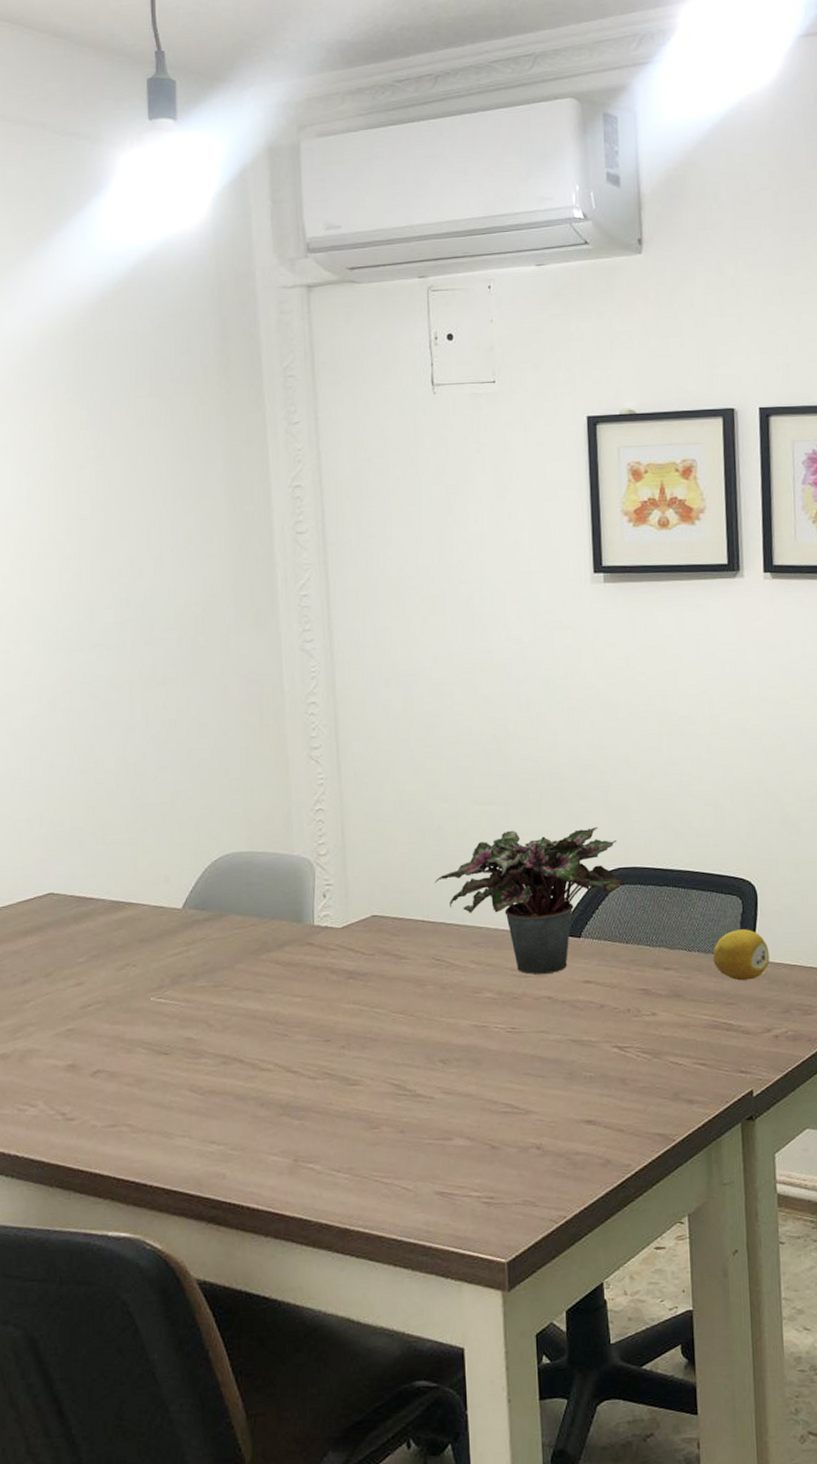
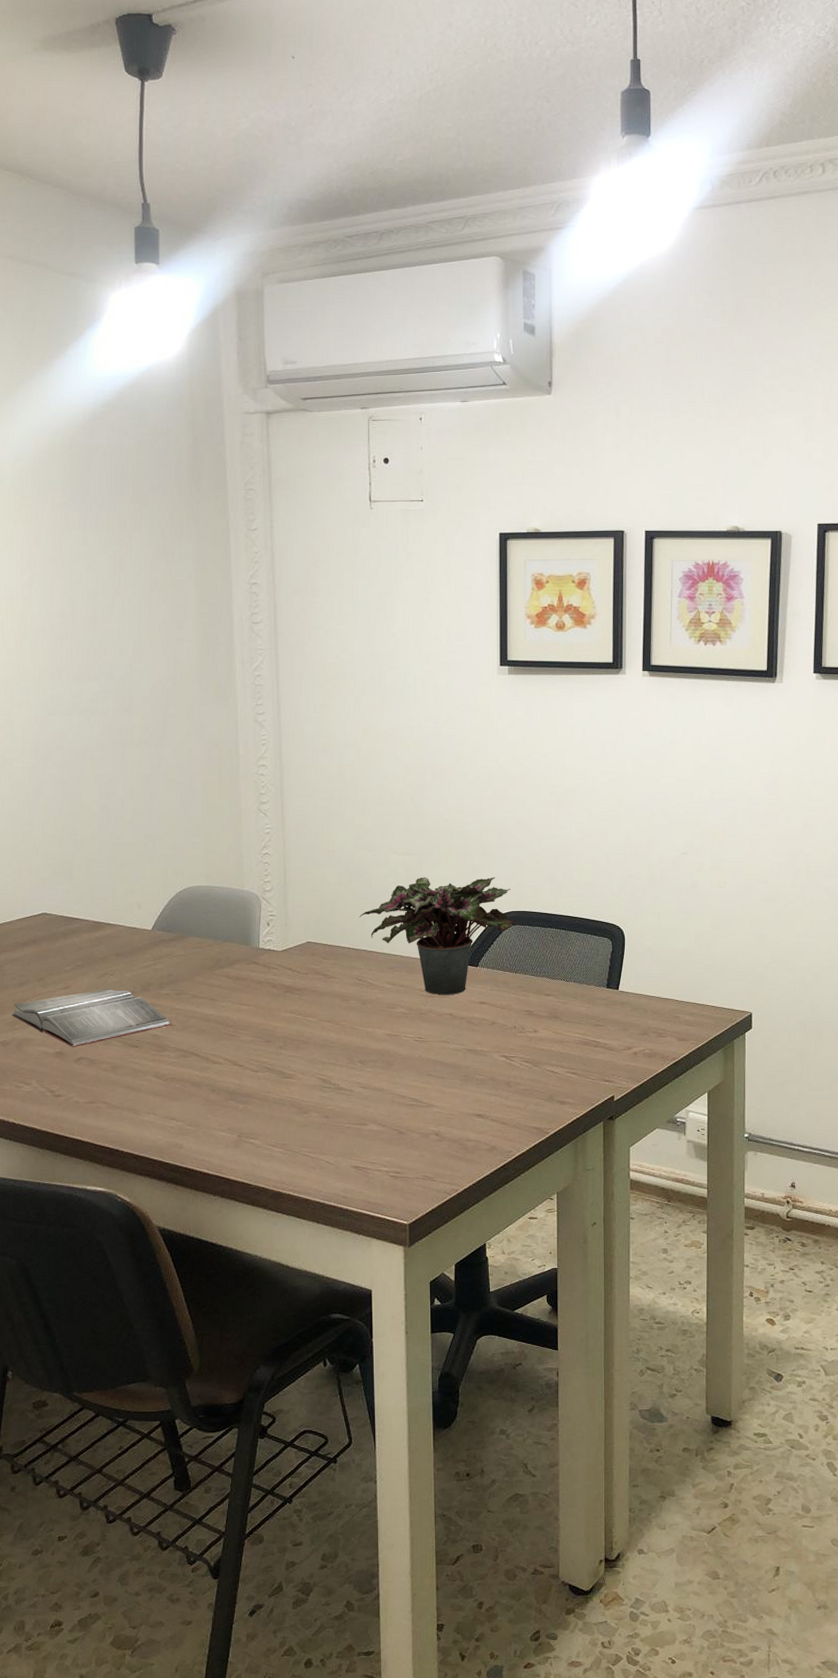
hardback book: none [12,983,210,1058] -> present [12,989,173,1047]
fruit: present [713,929,770,981] -> none [586,965,633,1007]

